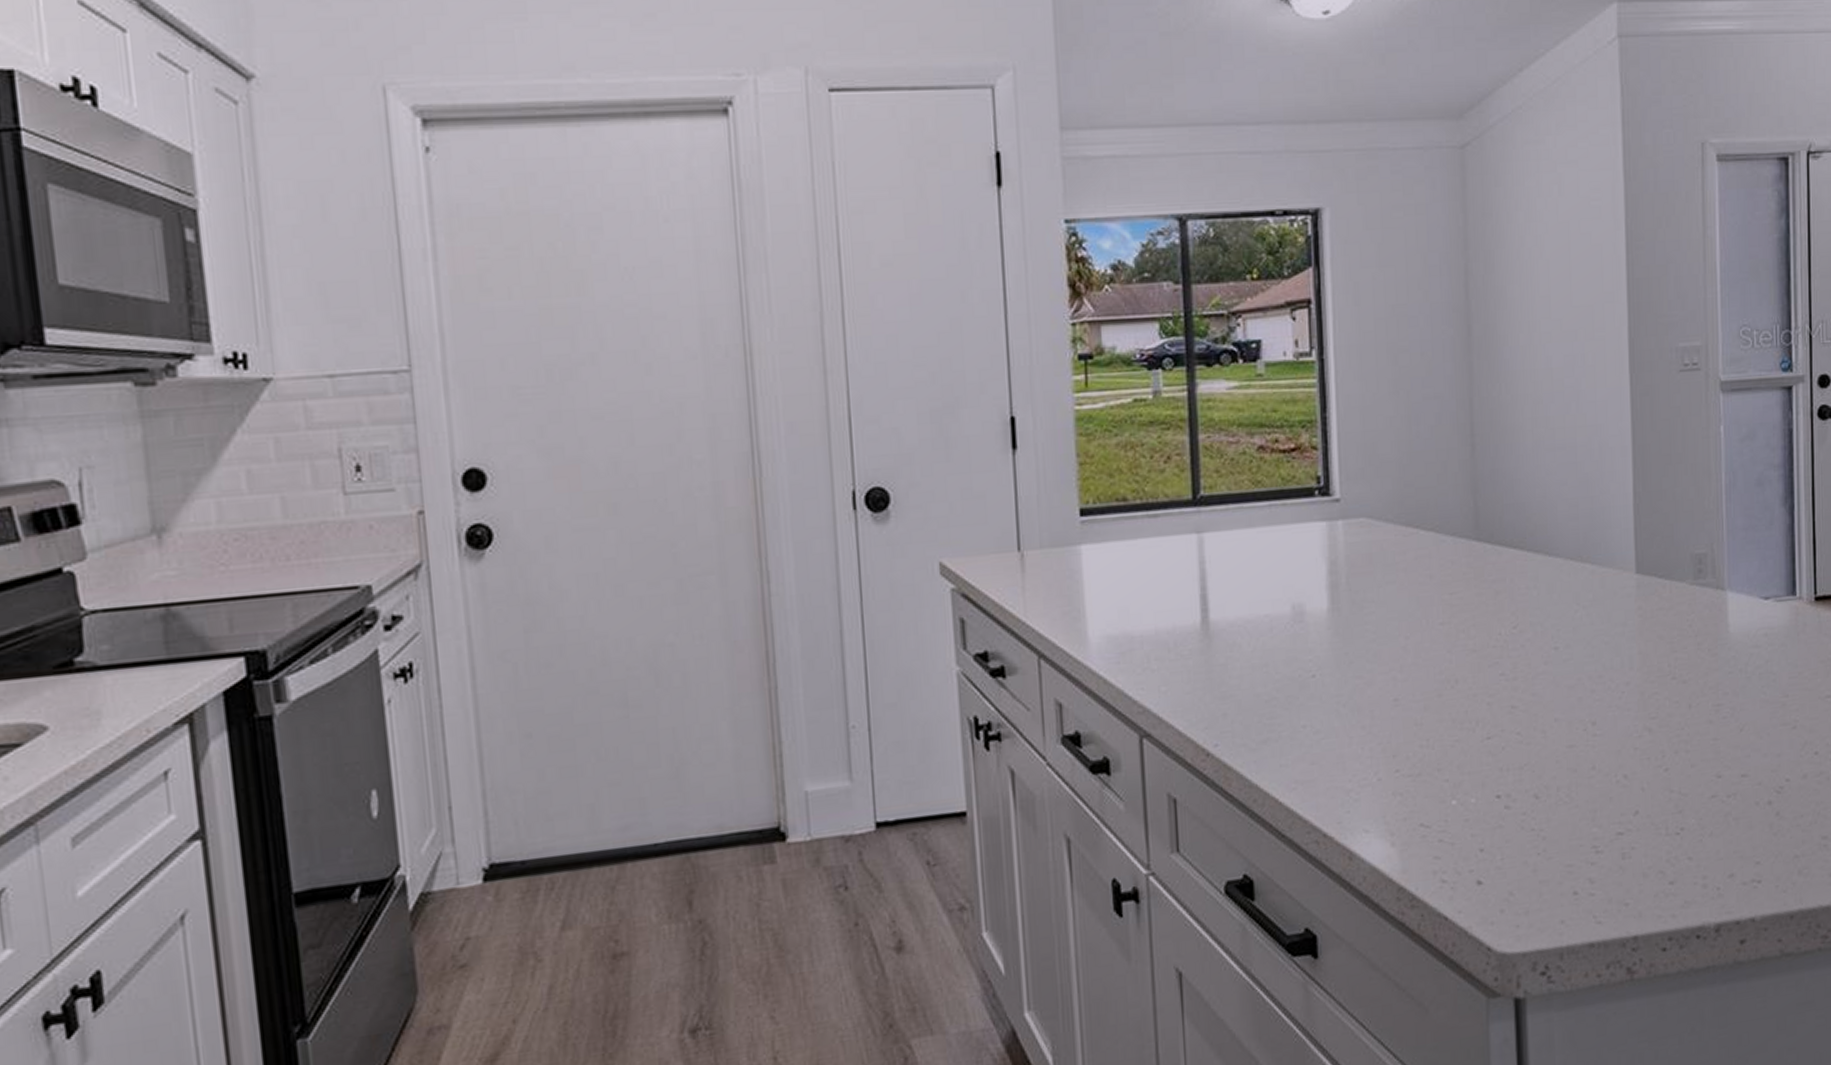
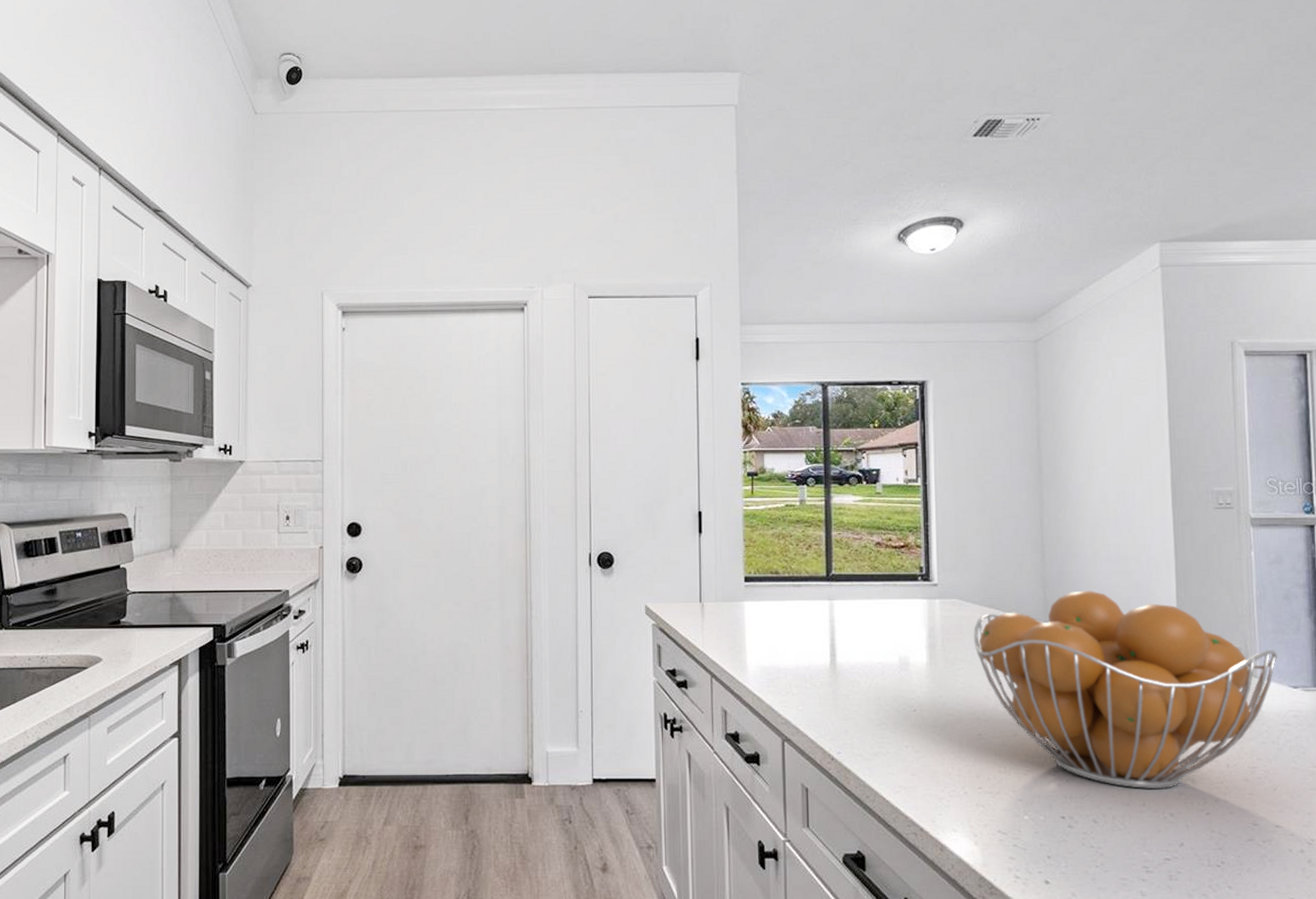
fruit basket: none [1386,492,1748,748] -> present [973,590,1278,789]

